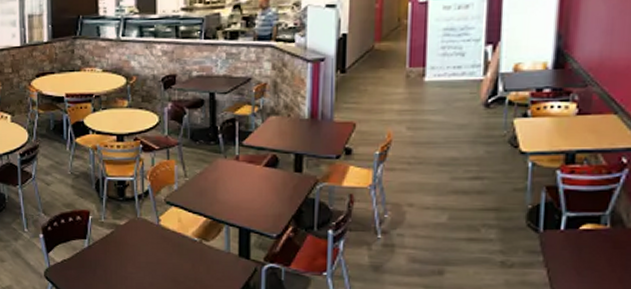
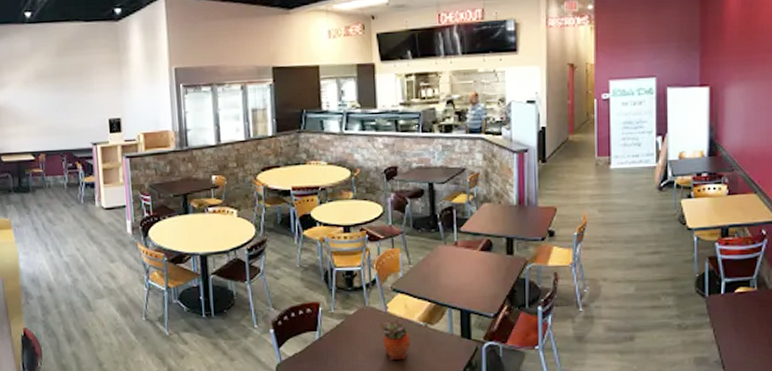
succulent planter: none [151,232,183,275] -> present [379,319,411,361]

